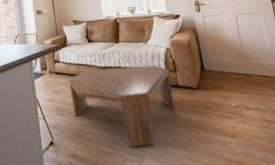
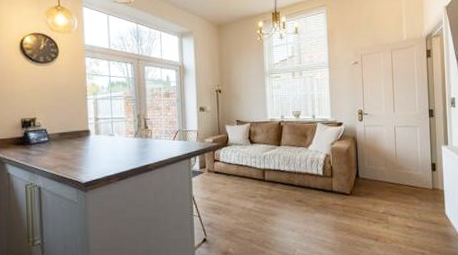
coffee table: present [69,65,174,148] -> none [227,170,327,247]

